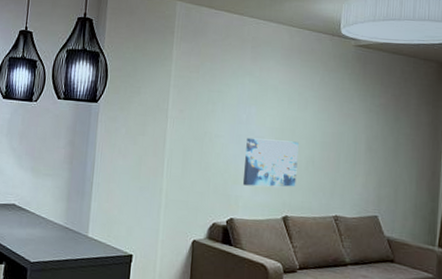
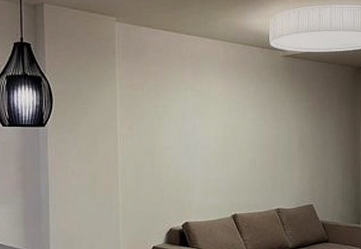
wall art: present [242,137,299,187] -> none [193,147,242,191]

